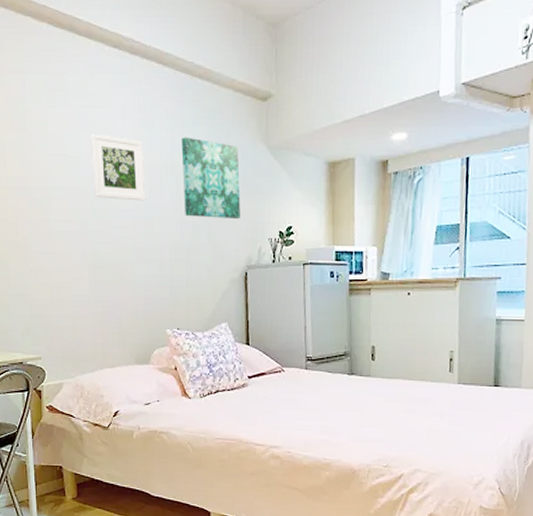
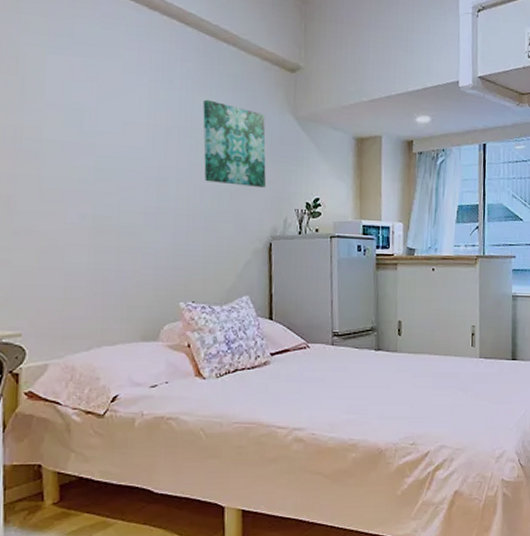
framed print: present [90,134,146,201] -> none [97,86,161,163]

